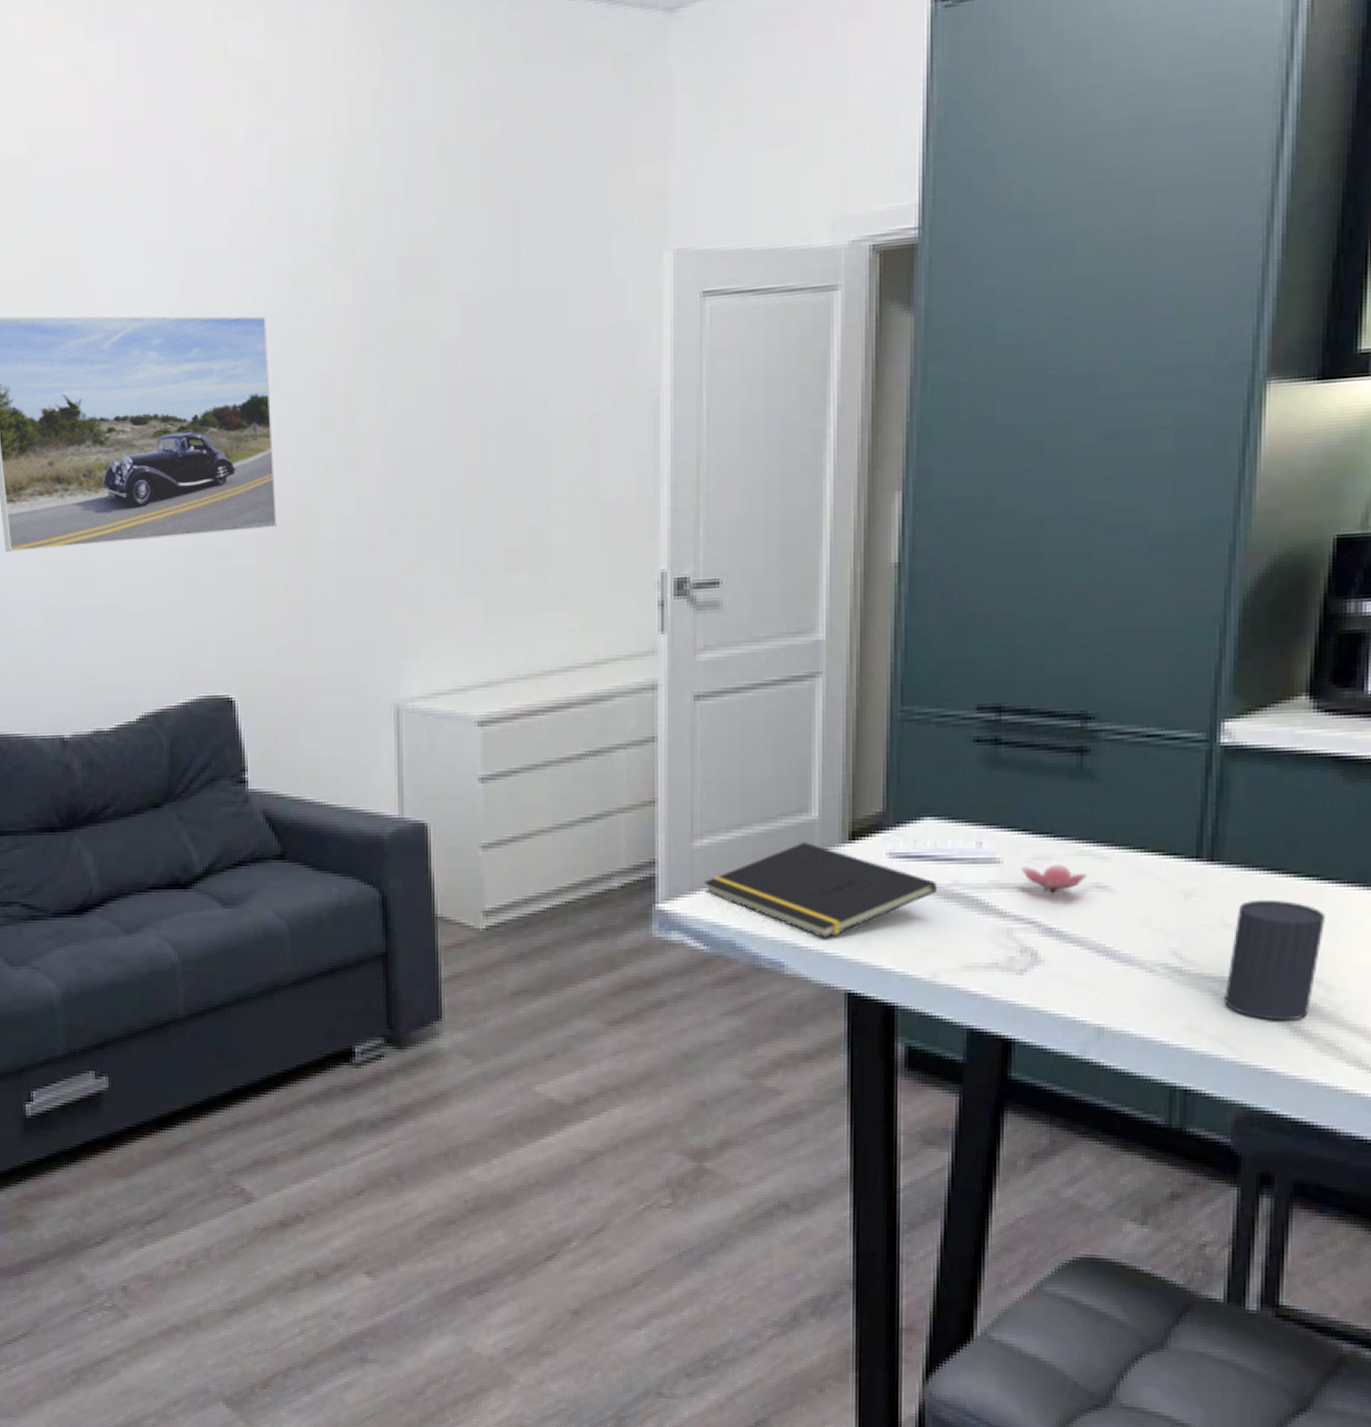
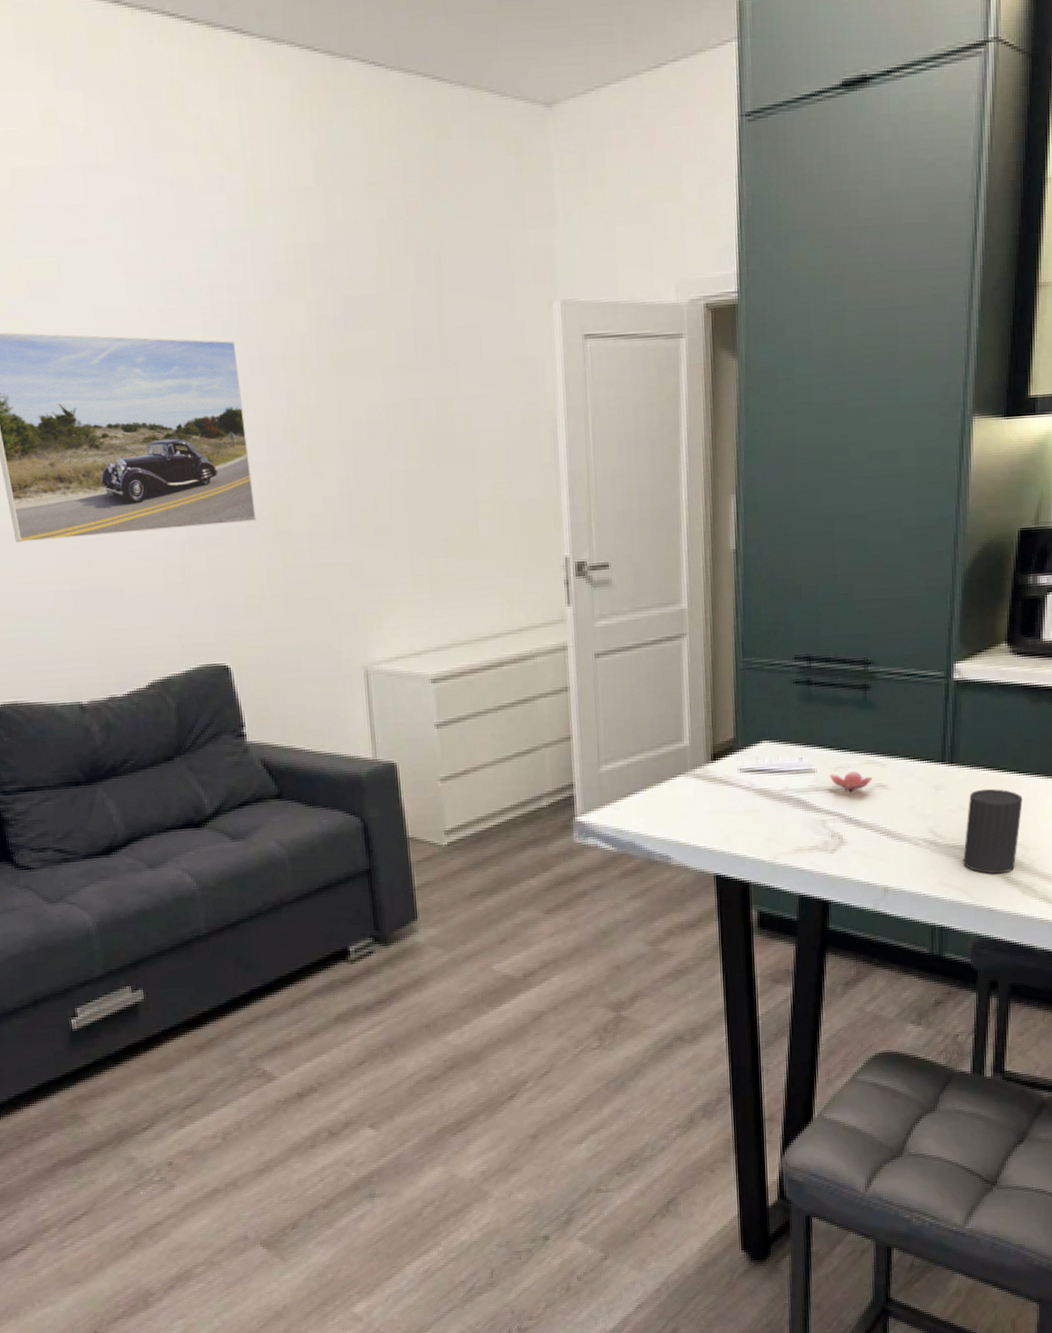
notepad: present [703,843,937,939] -> none [609,764,774,836]

